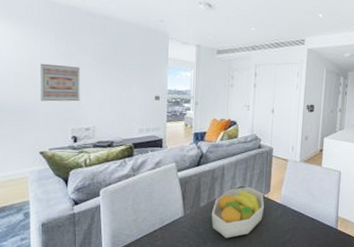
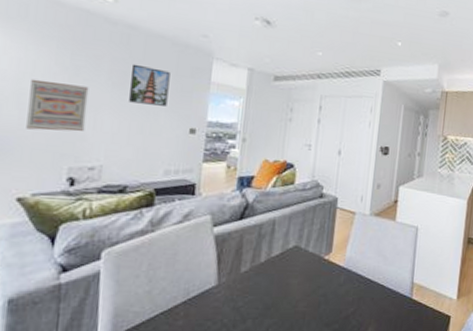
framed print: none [109,47,137,79] -> present [129,64,171,106]
fruit bowl: present [211,187,265,238] -> none [254,246,325,314]

